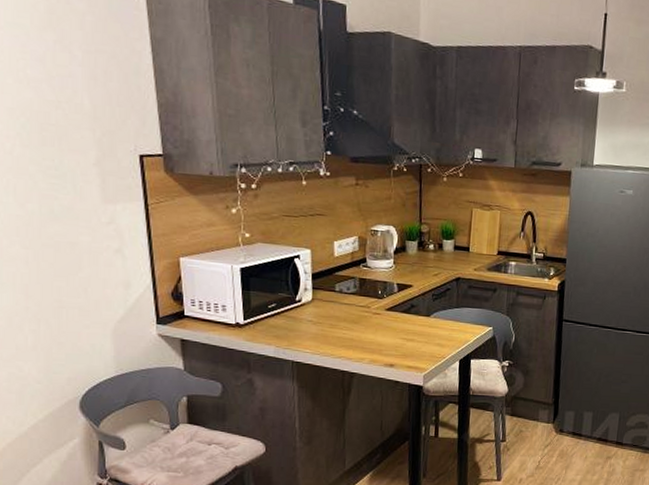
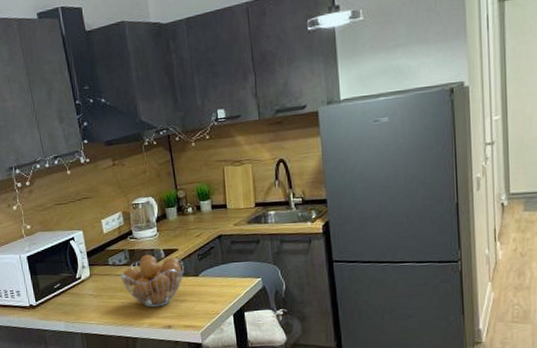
fruit basket: none [346,286,417,343] -> present [120,254,185,308]

